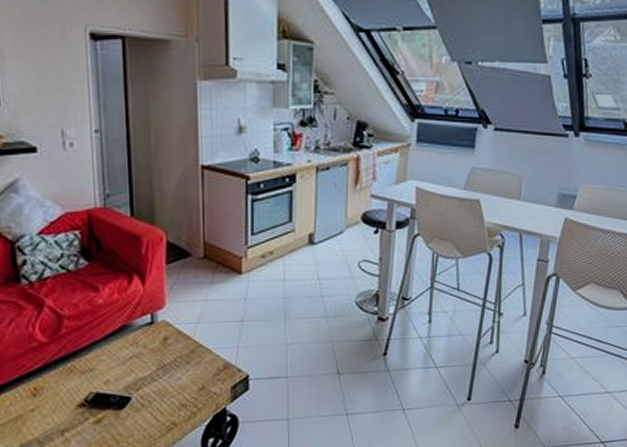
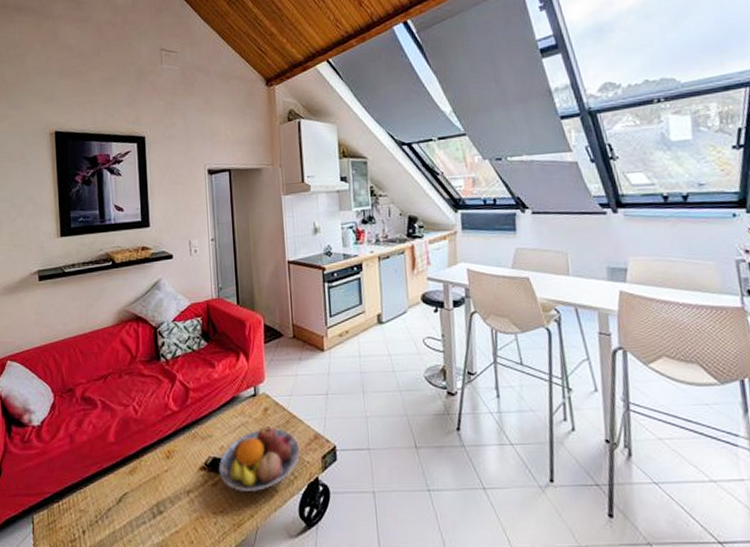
fruit bowl: none [102,357,205,427] -> present [218,426,300,491]

